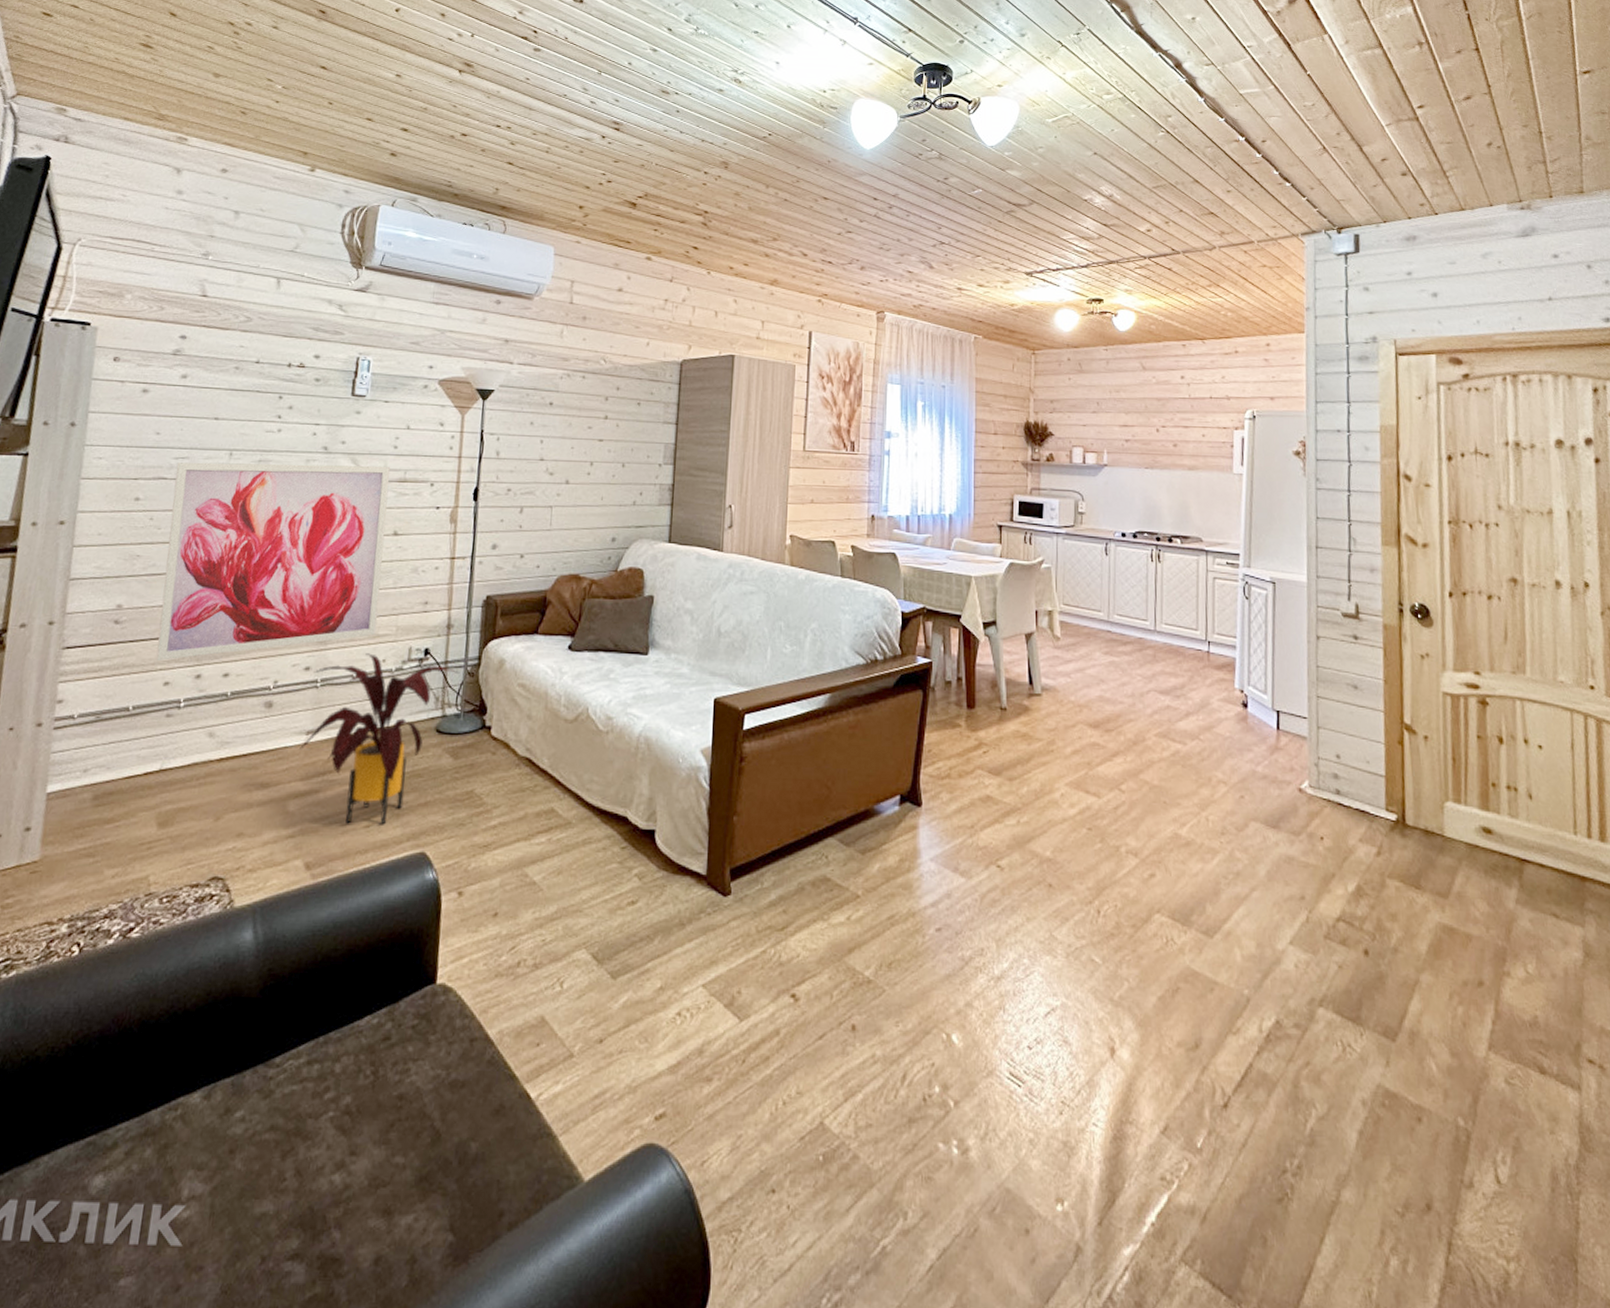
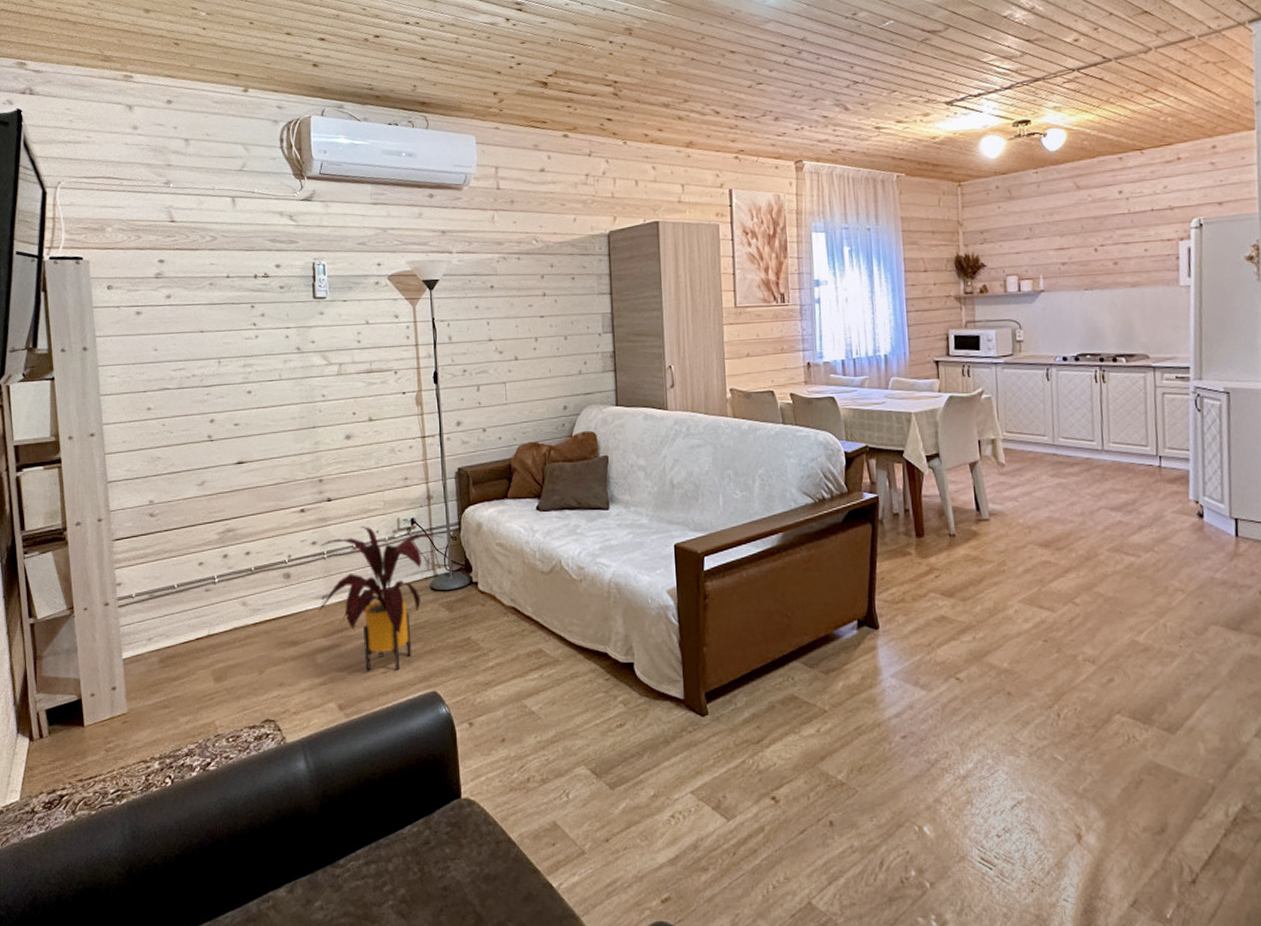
wall art: present [156,462,390,661] -> none [176,359,367,545]

